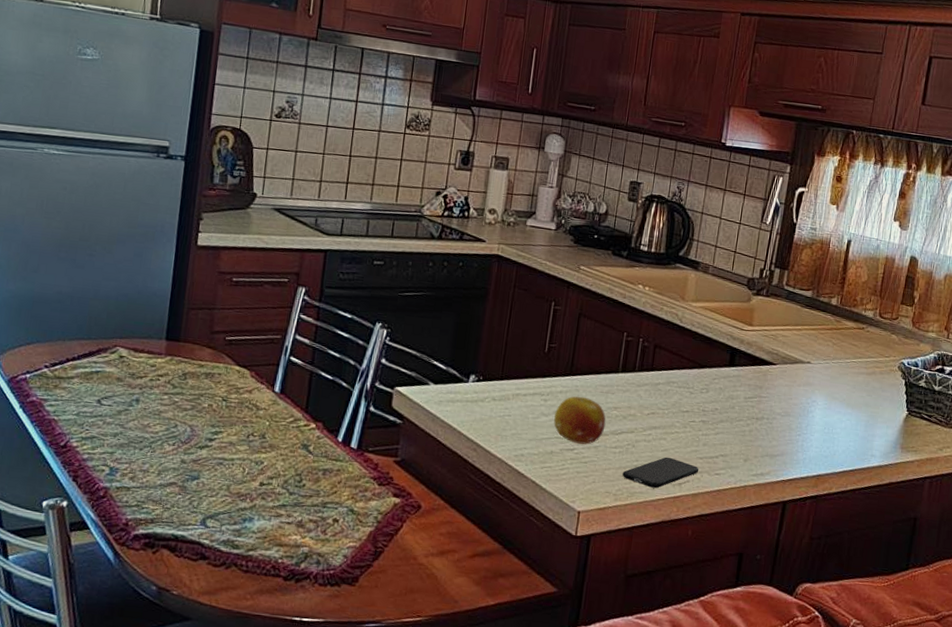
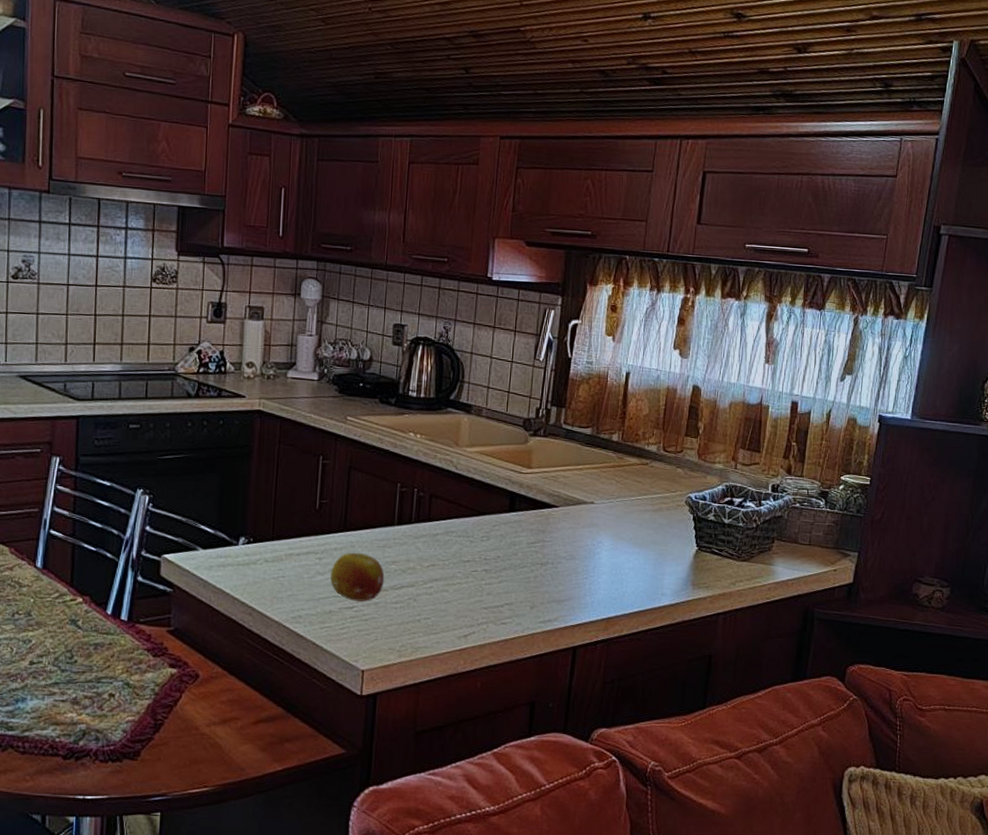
smartphone: present [622,457,699,489] -> none [405,609,485,642]

